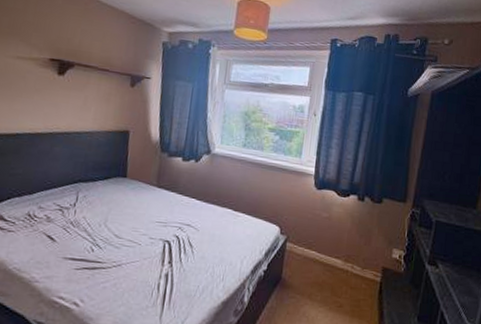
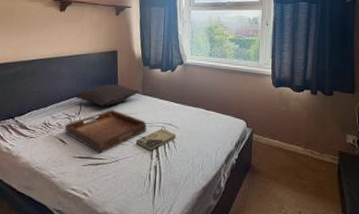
serving tray: none [54,202,160,256] -> present [64,109,147,154]
pillow: none [70,171,154,199] -> present [74,84,140,106]
book: none [144,229,195,256] -> present [135,128,177,151]

